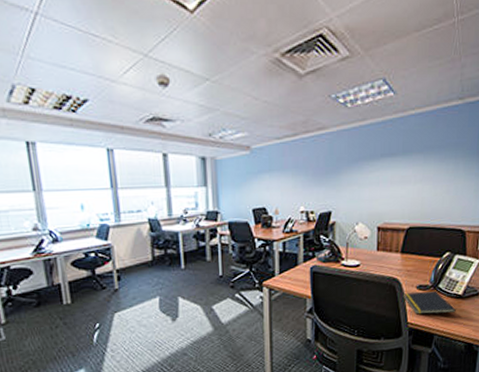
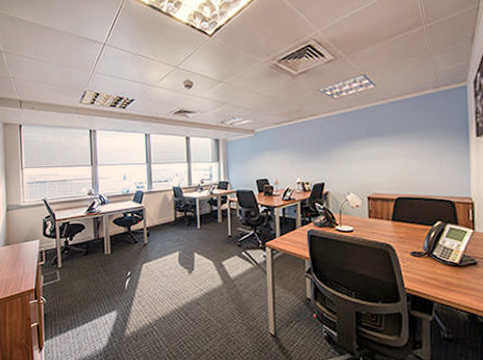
notepad: present [403,291,456,315] -> none [397,258,454,281]

